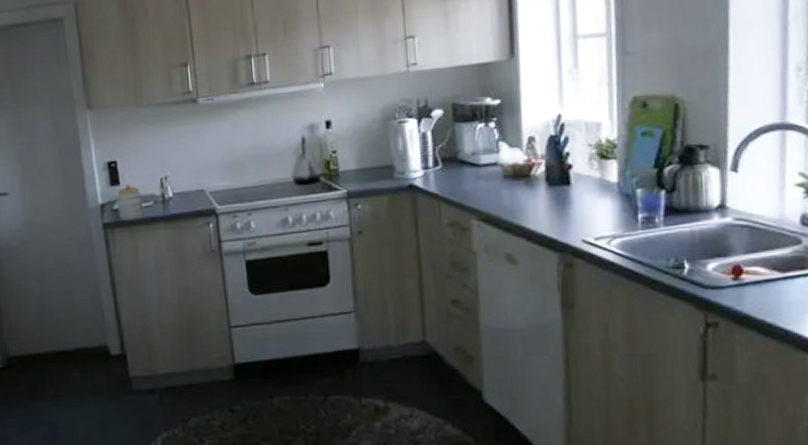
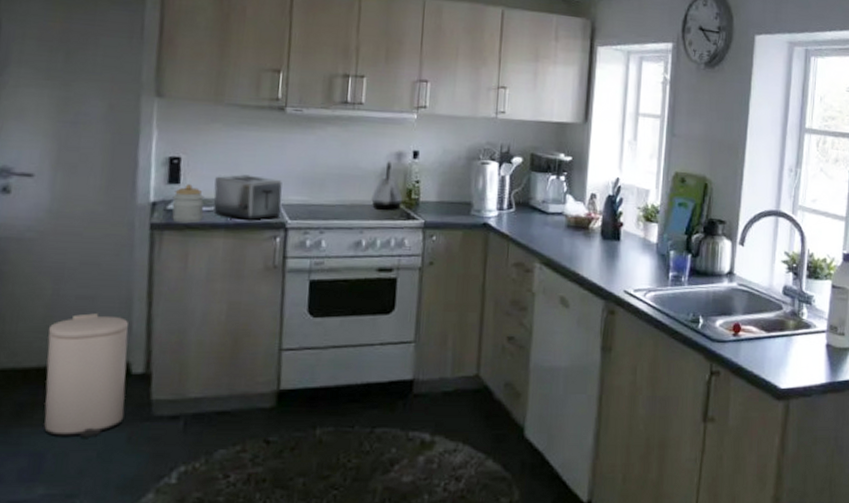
pedal bin: none [42,306,112,410] -> present [44,313,129,438]
toaster: none [148,168,210,212] -> present [213,174,282,222]

